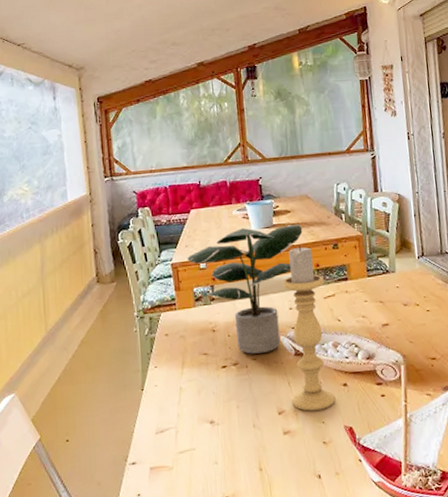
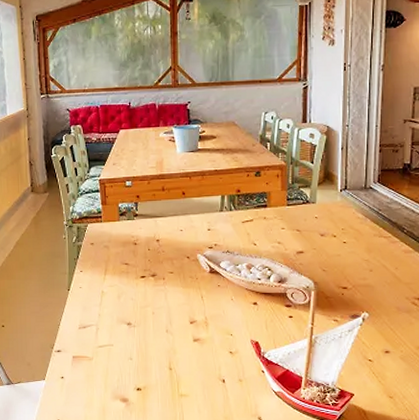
potted plant: present [186,224,303,354] -> none [113,150,227,268]
candle holder: present [282,245,336,411] -> none [203,171,245,324]

